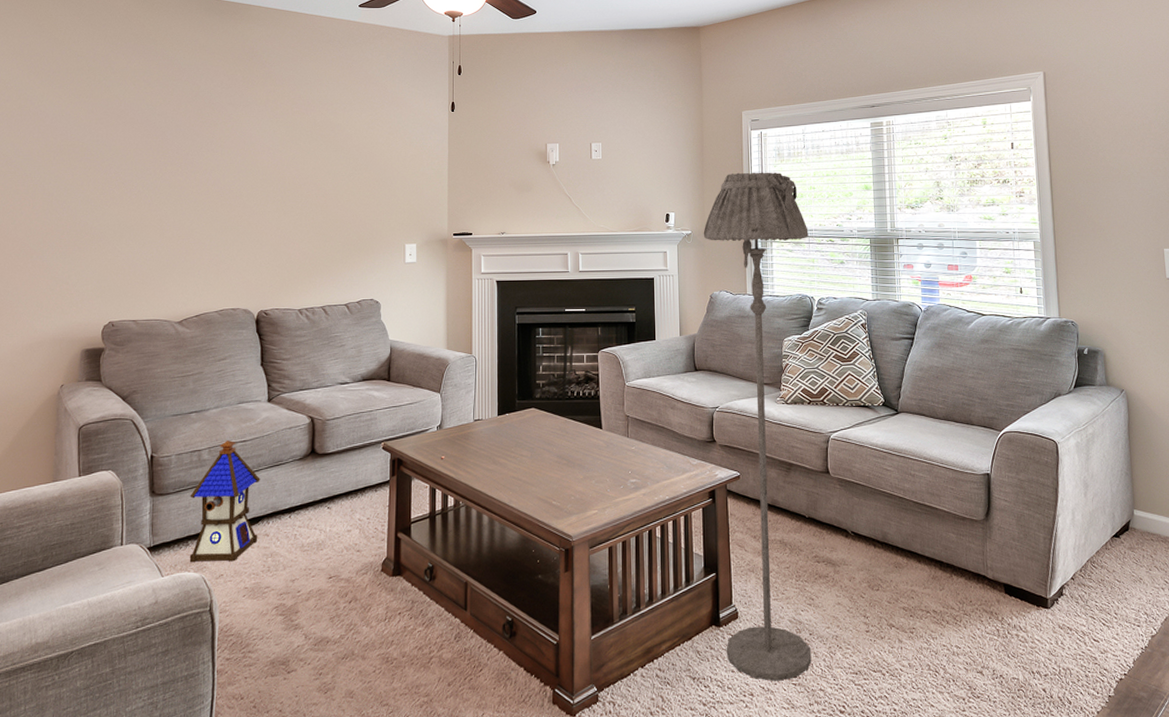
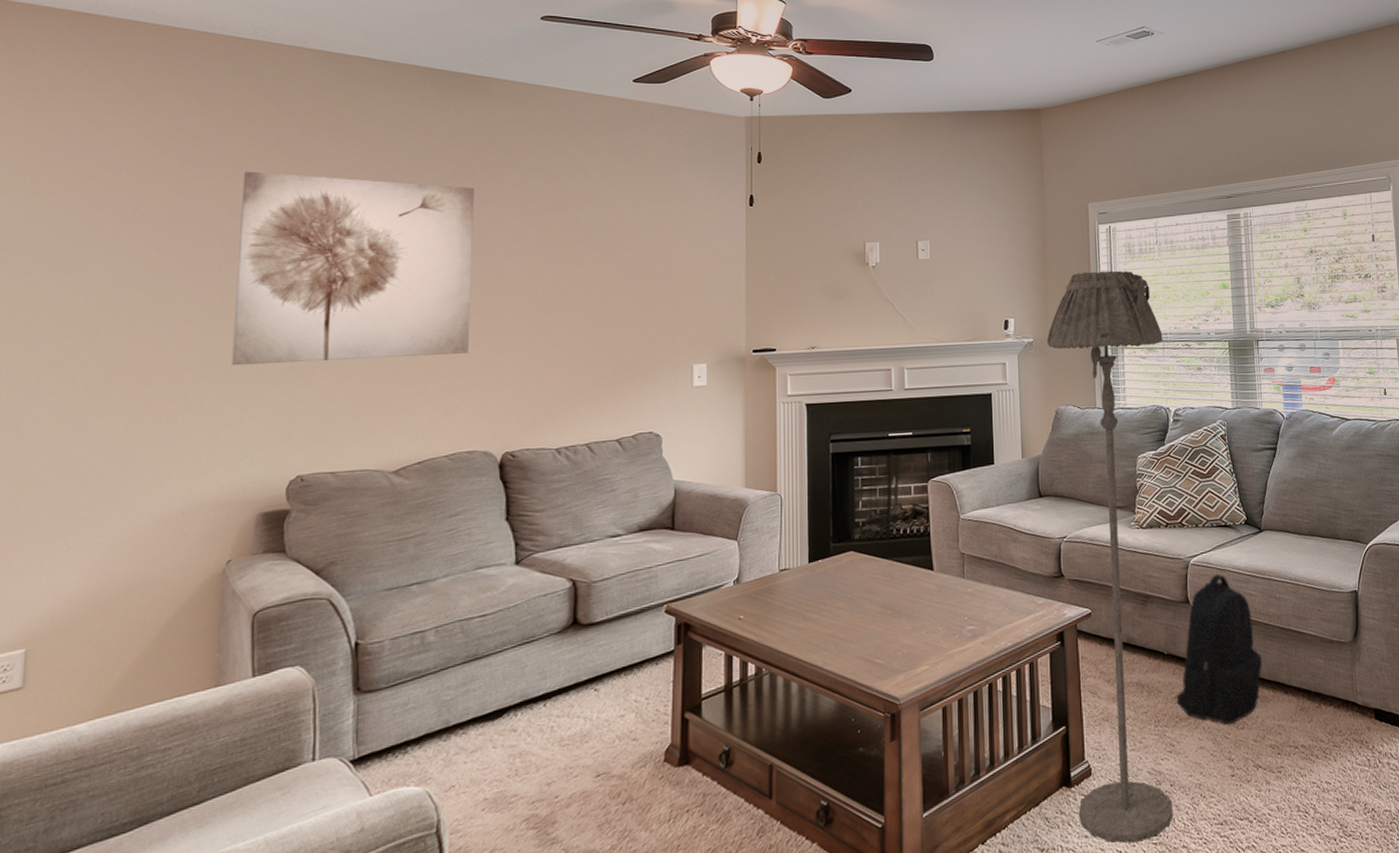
wall art: none [63,81,237,234] -> present [231,171,474,366]
toy house: present [189,441,260,563] -> none [408,616,505,775]
backpack: none [816,449,898,586] -> present [1176,573,1263,725]

